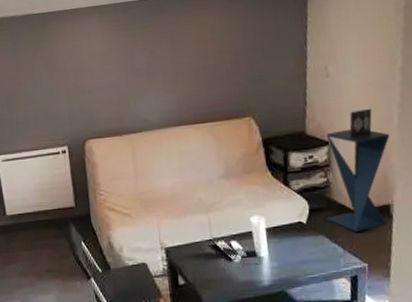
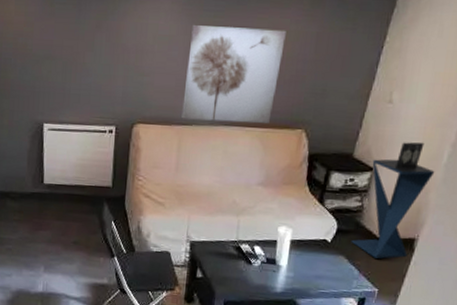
wall art: none [123,28,217,127] -> present [181,25,286,123]

